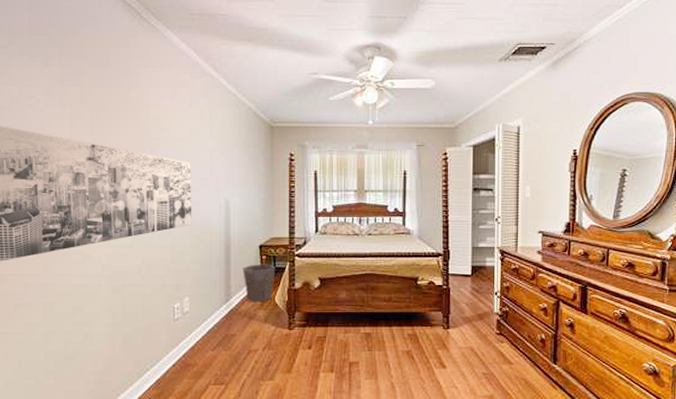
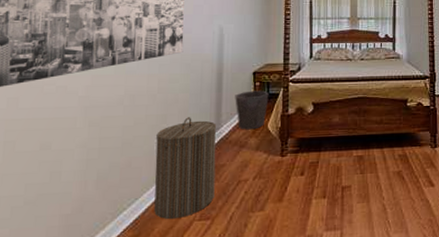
laundry hamper: none [172,288,227,381] -> present [154,117,217,219]

